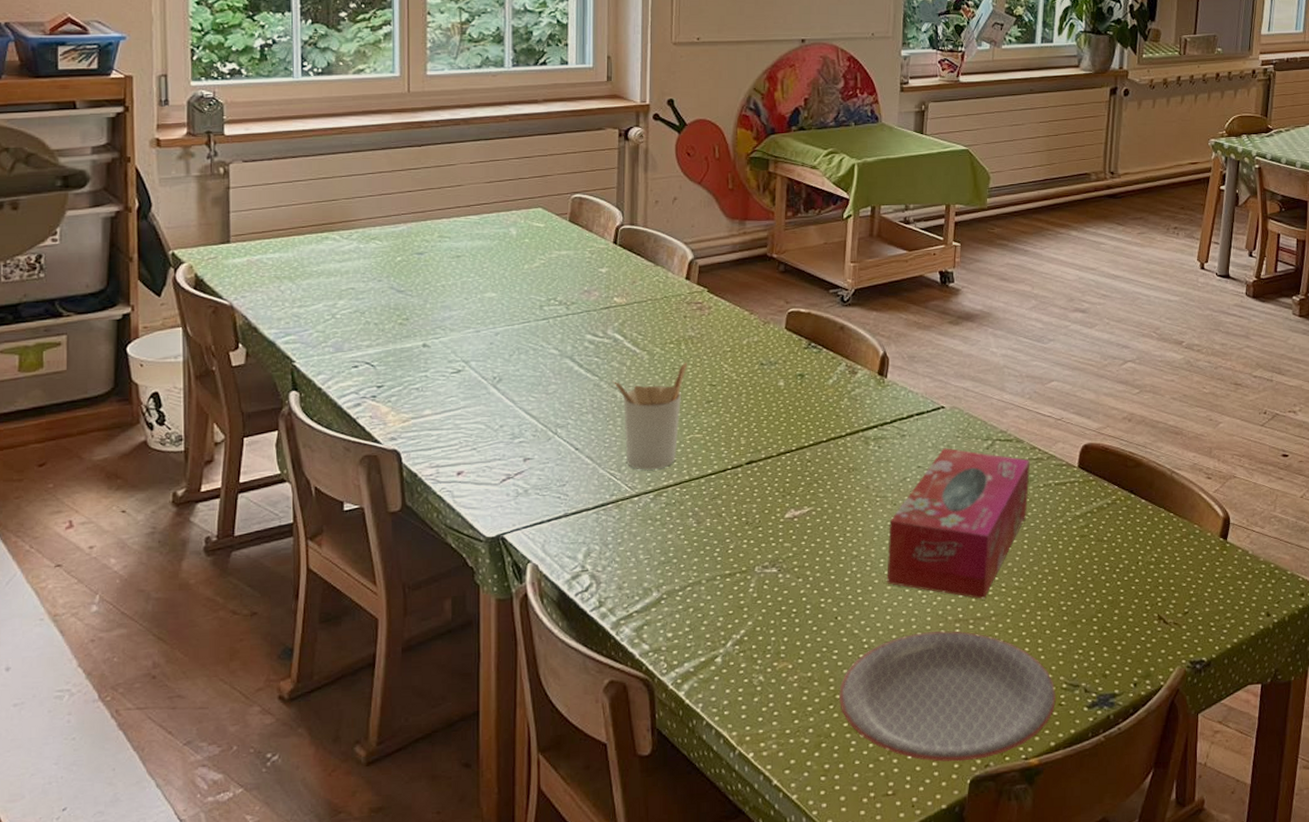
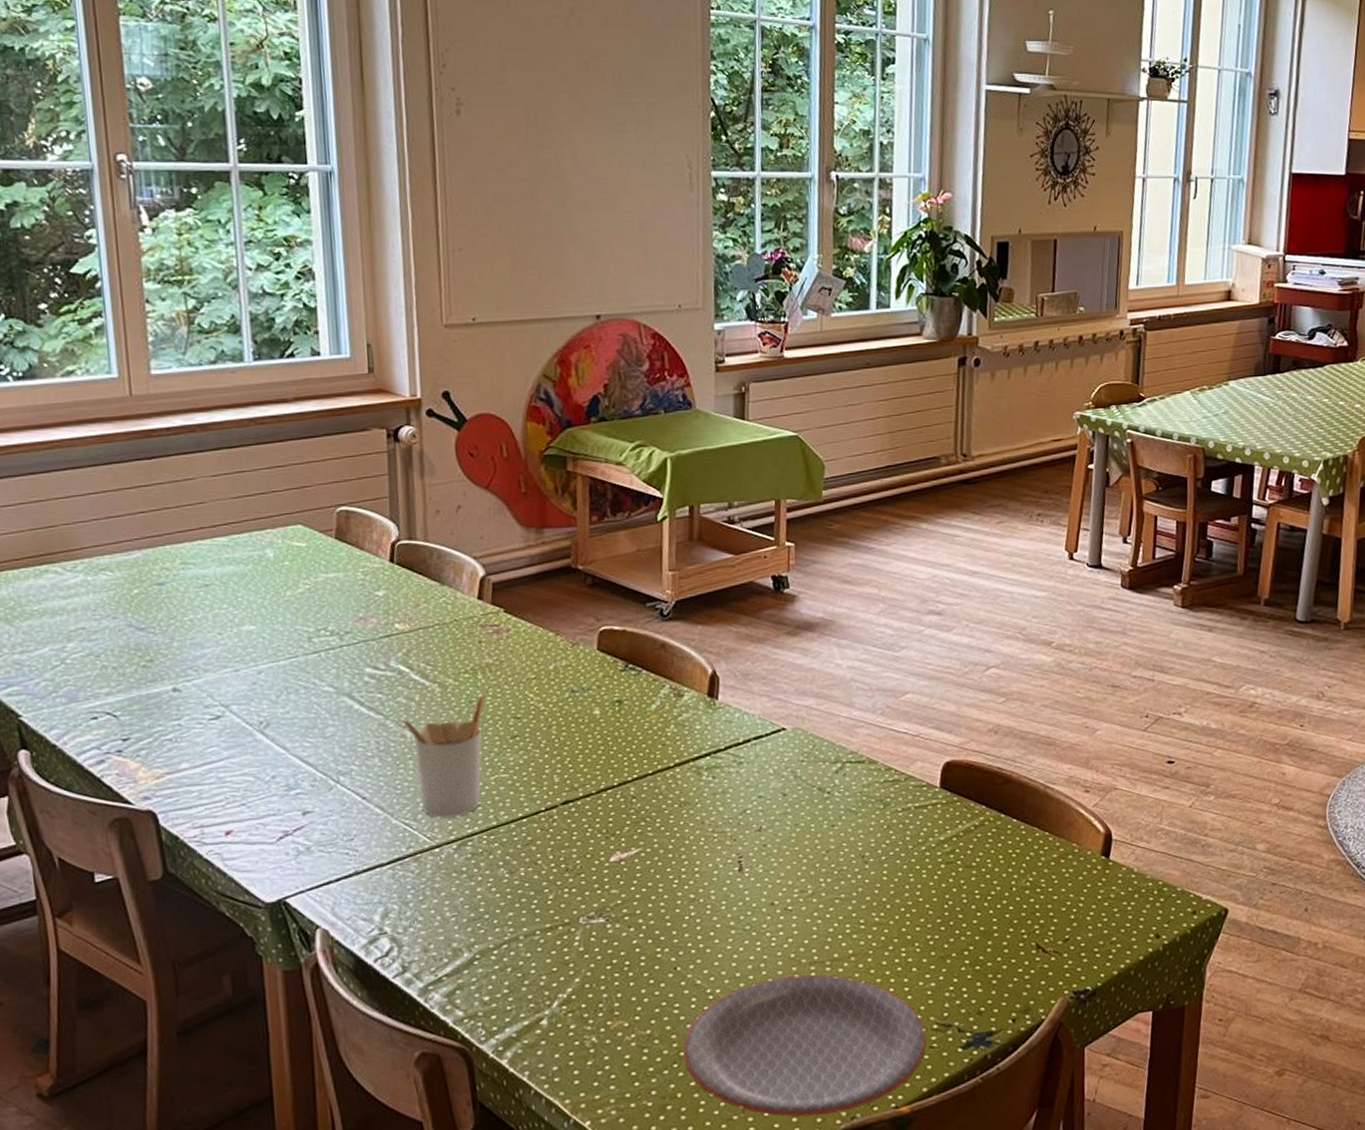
tissue box: present [887,448,1031,599] -> none [729,774,886,939]

